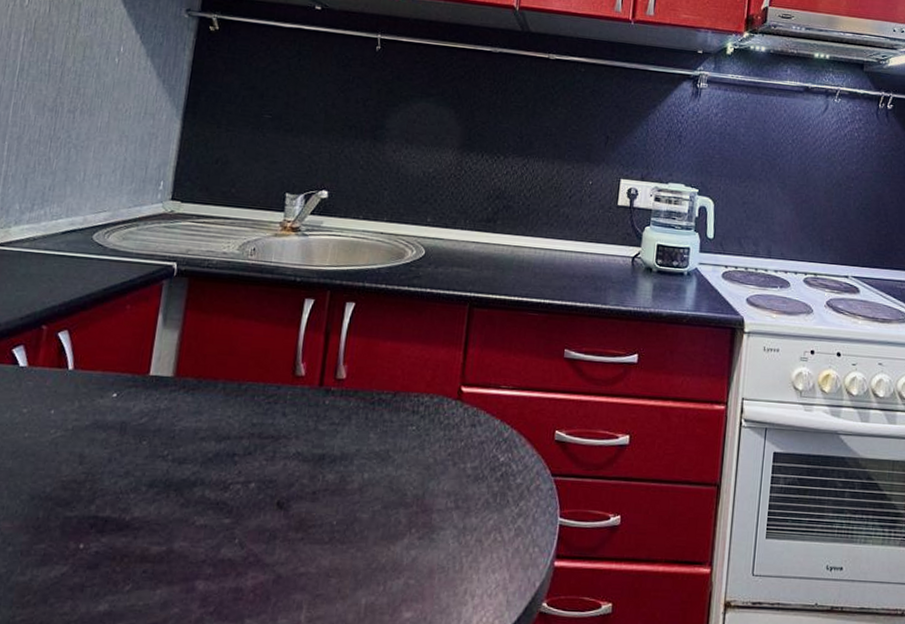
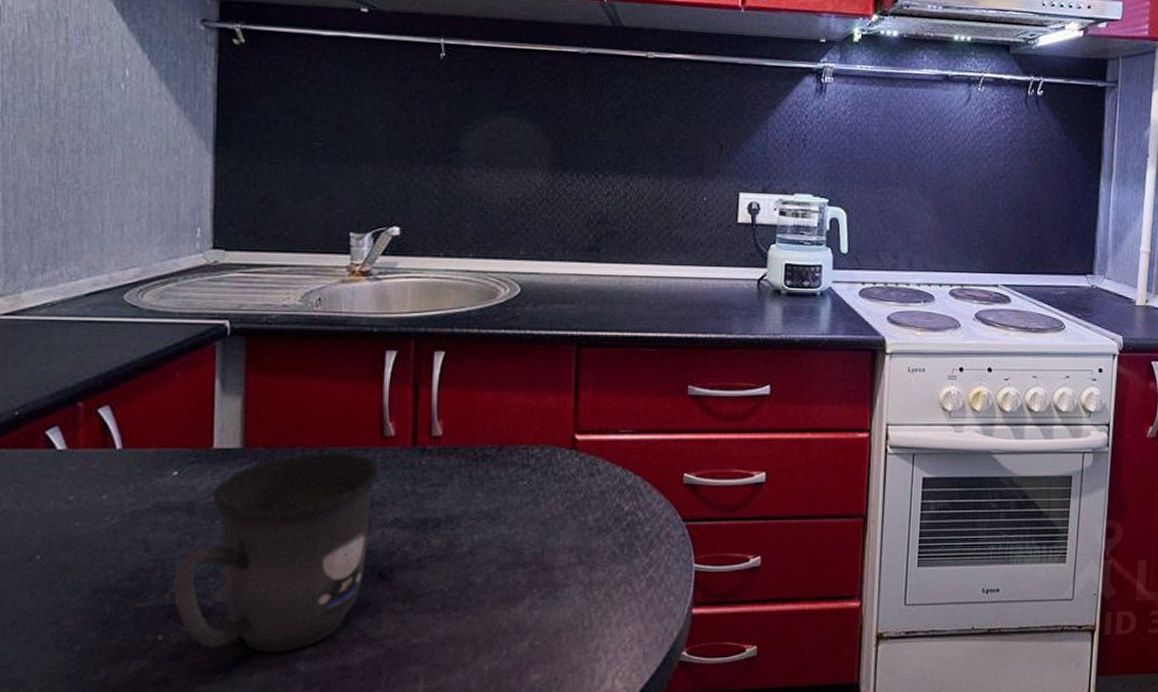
mug: none [98,386,288,570] -> present [172,453,379,653]

